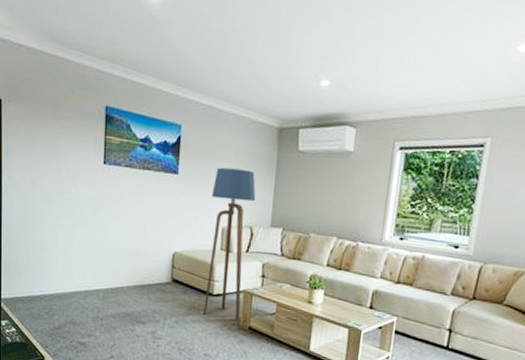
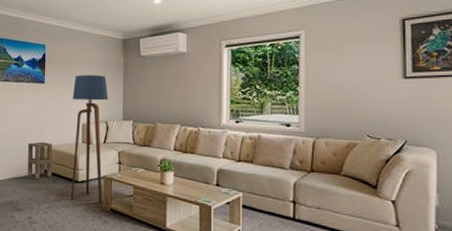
side table: none [153,245,184,289] -> present [27,142,52,179]

